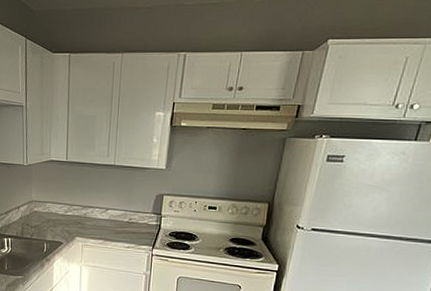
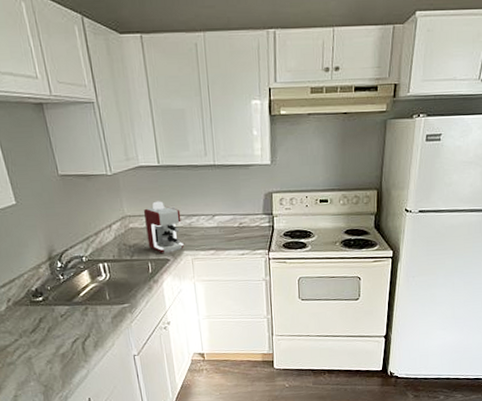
coffee maker: none [47,191,79,237] -> present [143,201,184,253]

